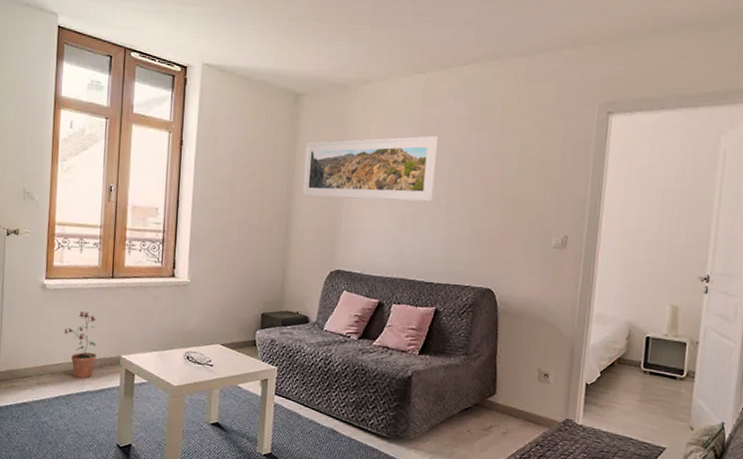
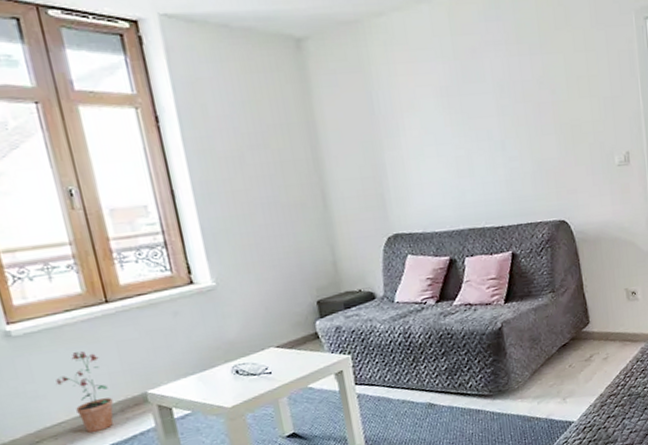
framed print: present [302,136,439,203] -> none [323,67,485,159]

